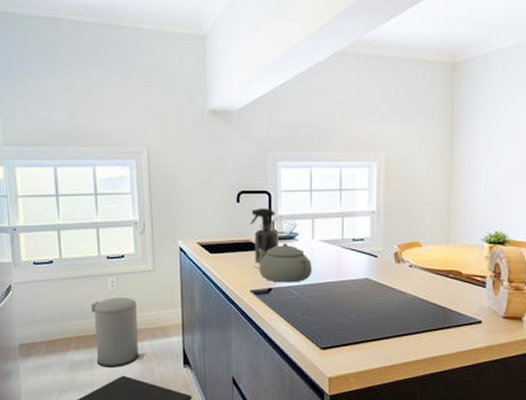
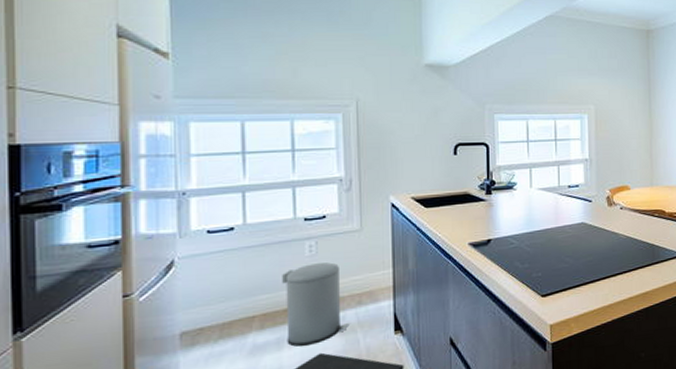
spray bottle: present [250,208,279,269] -> none [468,160,497,221]
teapot: present [258,242,312,283] -> none [477,192,531,233]

